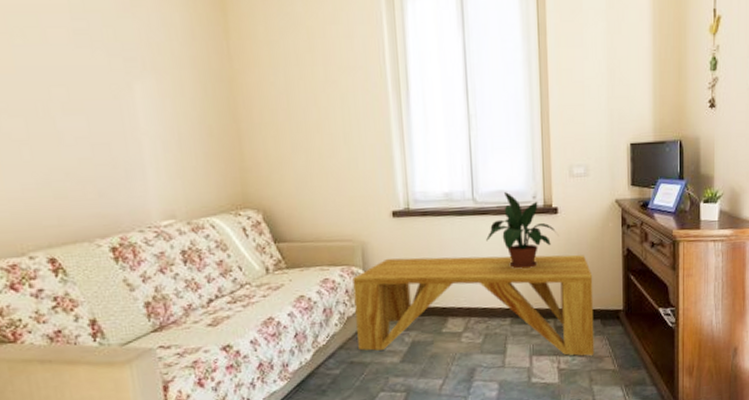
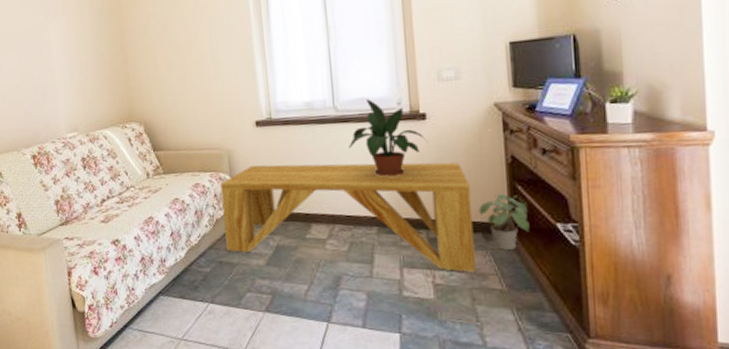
potted plant: none [599,283,638,334] -> present [478,193,530,250]

